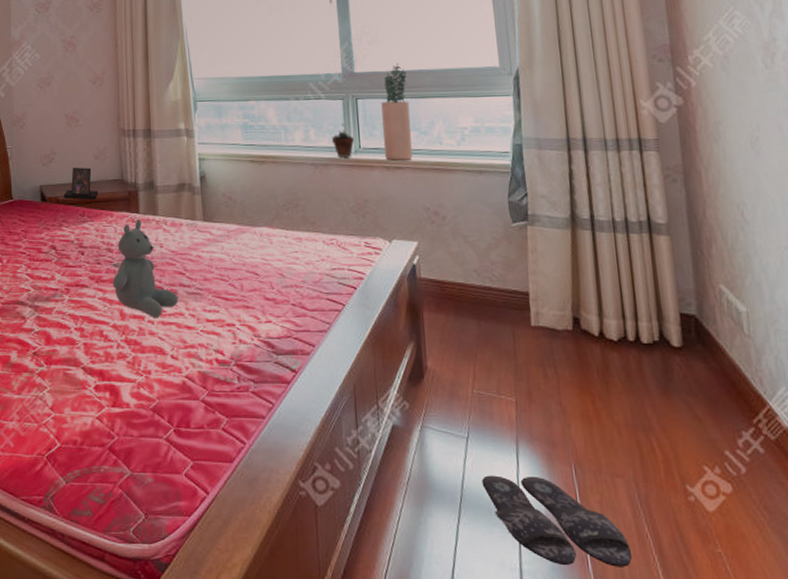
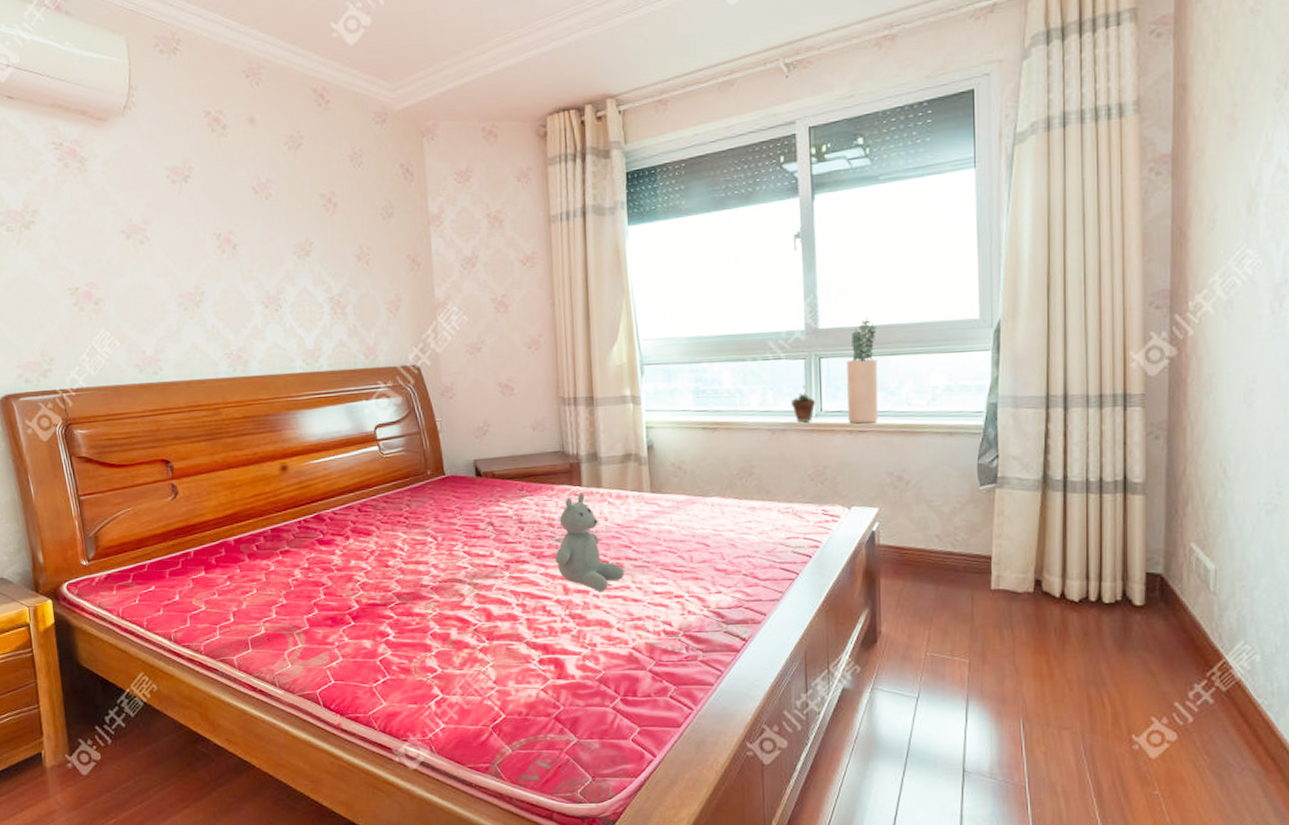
photo frame: present [63,167,98,199] -> none [499,439,537,473]
slippers: present [481,475,631,567] -> none [929,731,1070,811]

